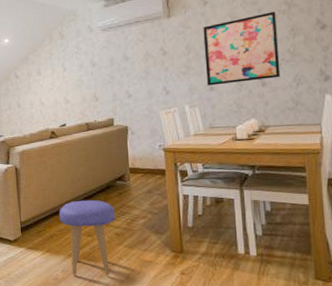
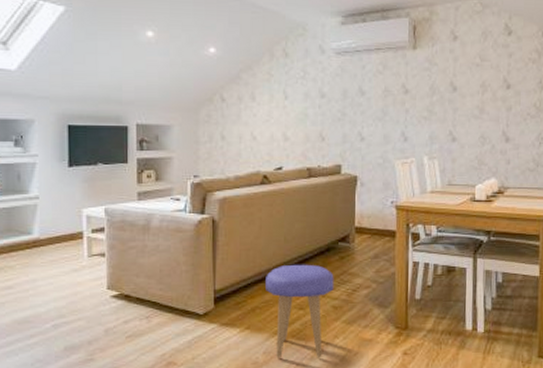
wall art: present [203,11,281,86] -> none [449,59,526,136]

